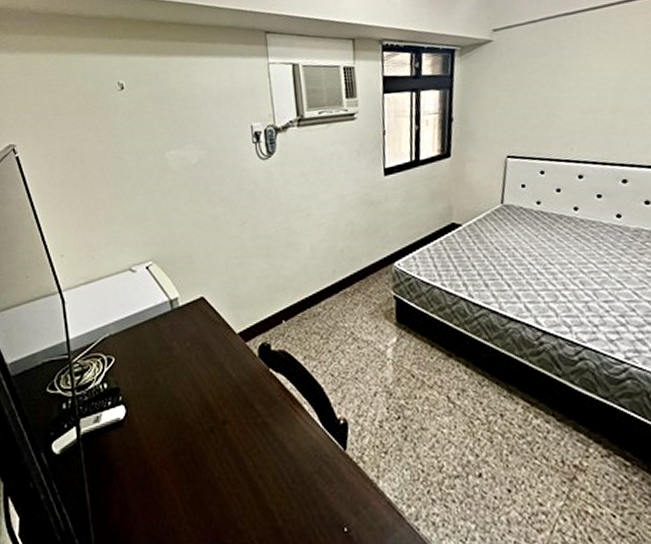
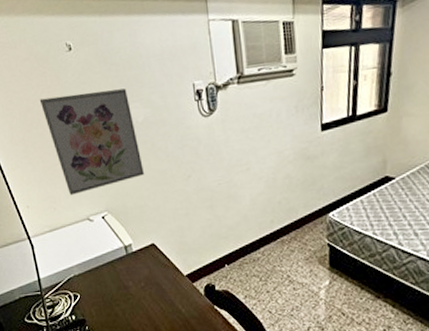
wall art: none [85,129,197,243] -> present [39,88,145,195]

